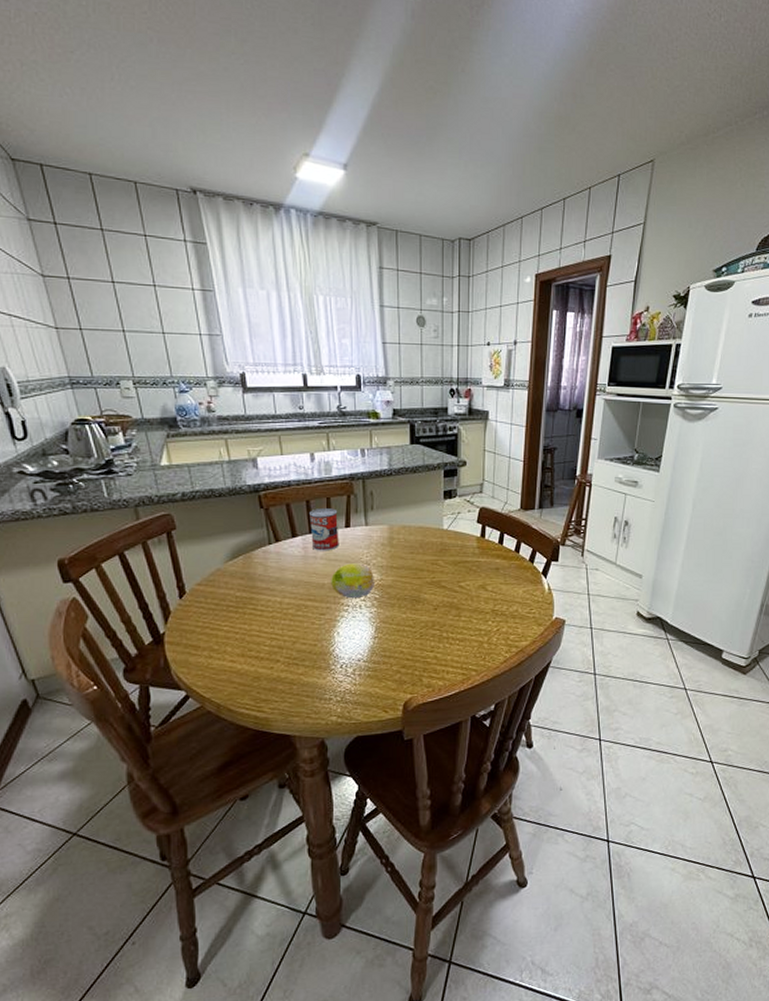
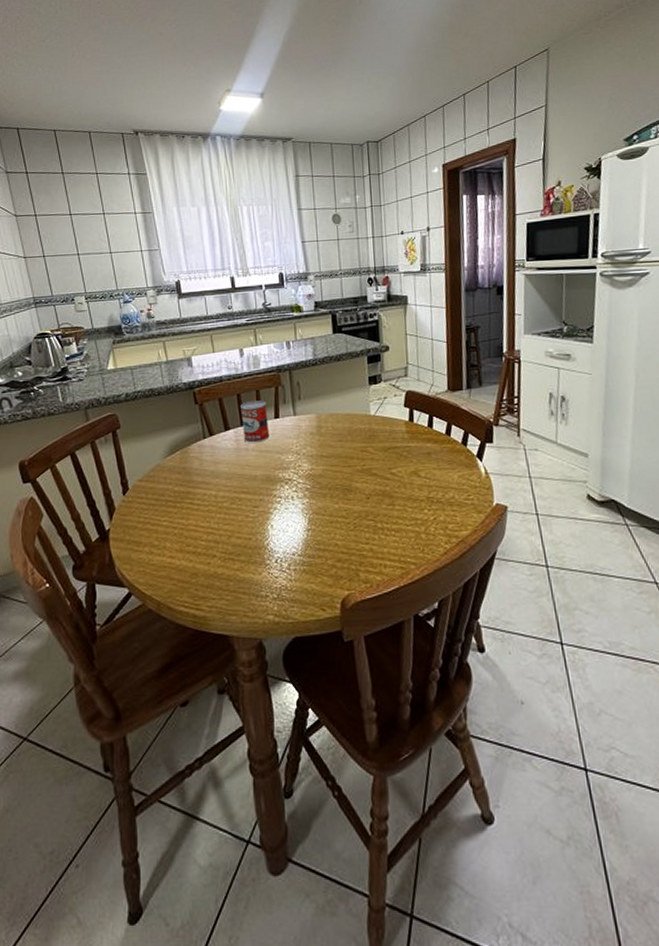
fruit: present [331,563,374,599] -> none [263,453,305,490]

